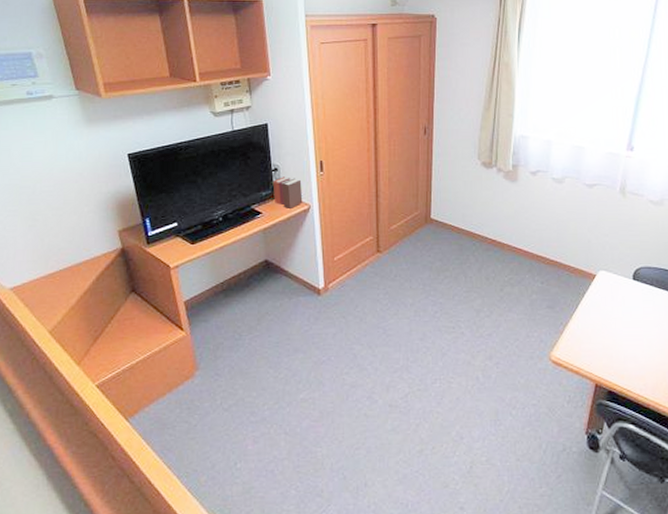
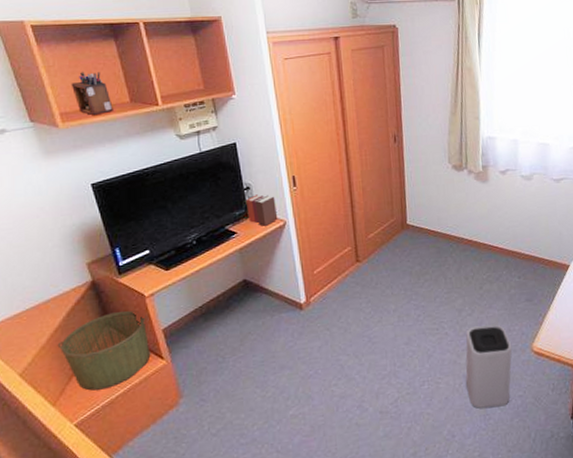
basket: none [86,279,172,354] -> present [57,310,151,391]
desk organizer: none [115,43,153,88] -> present [71,70,113,116]
trash can: none [479,329,529,414] -> present [465,324,513,409]

